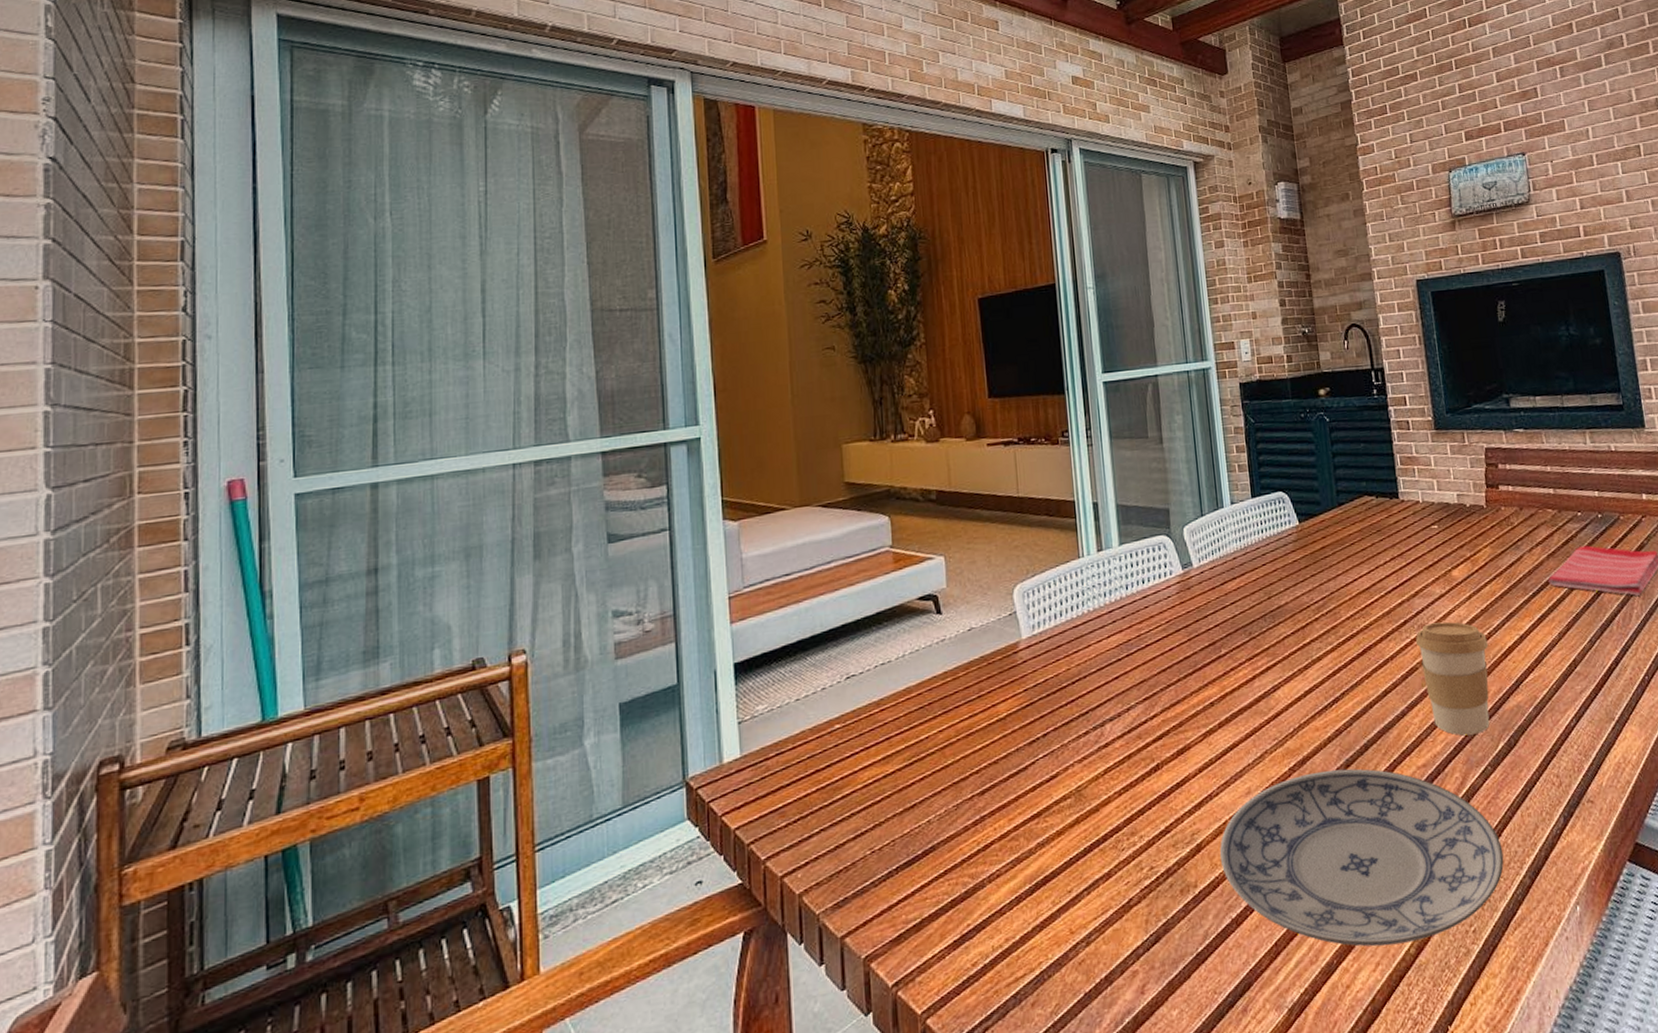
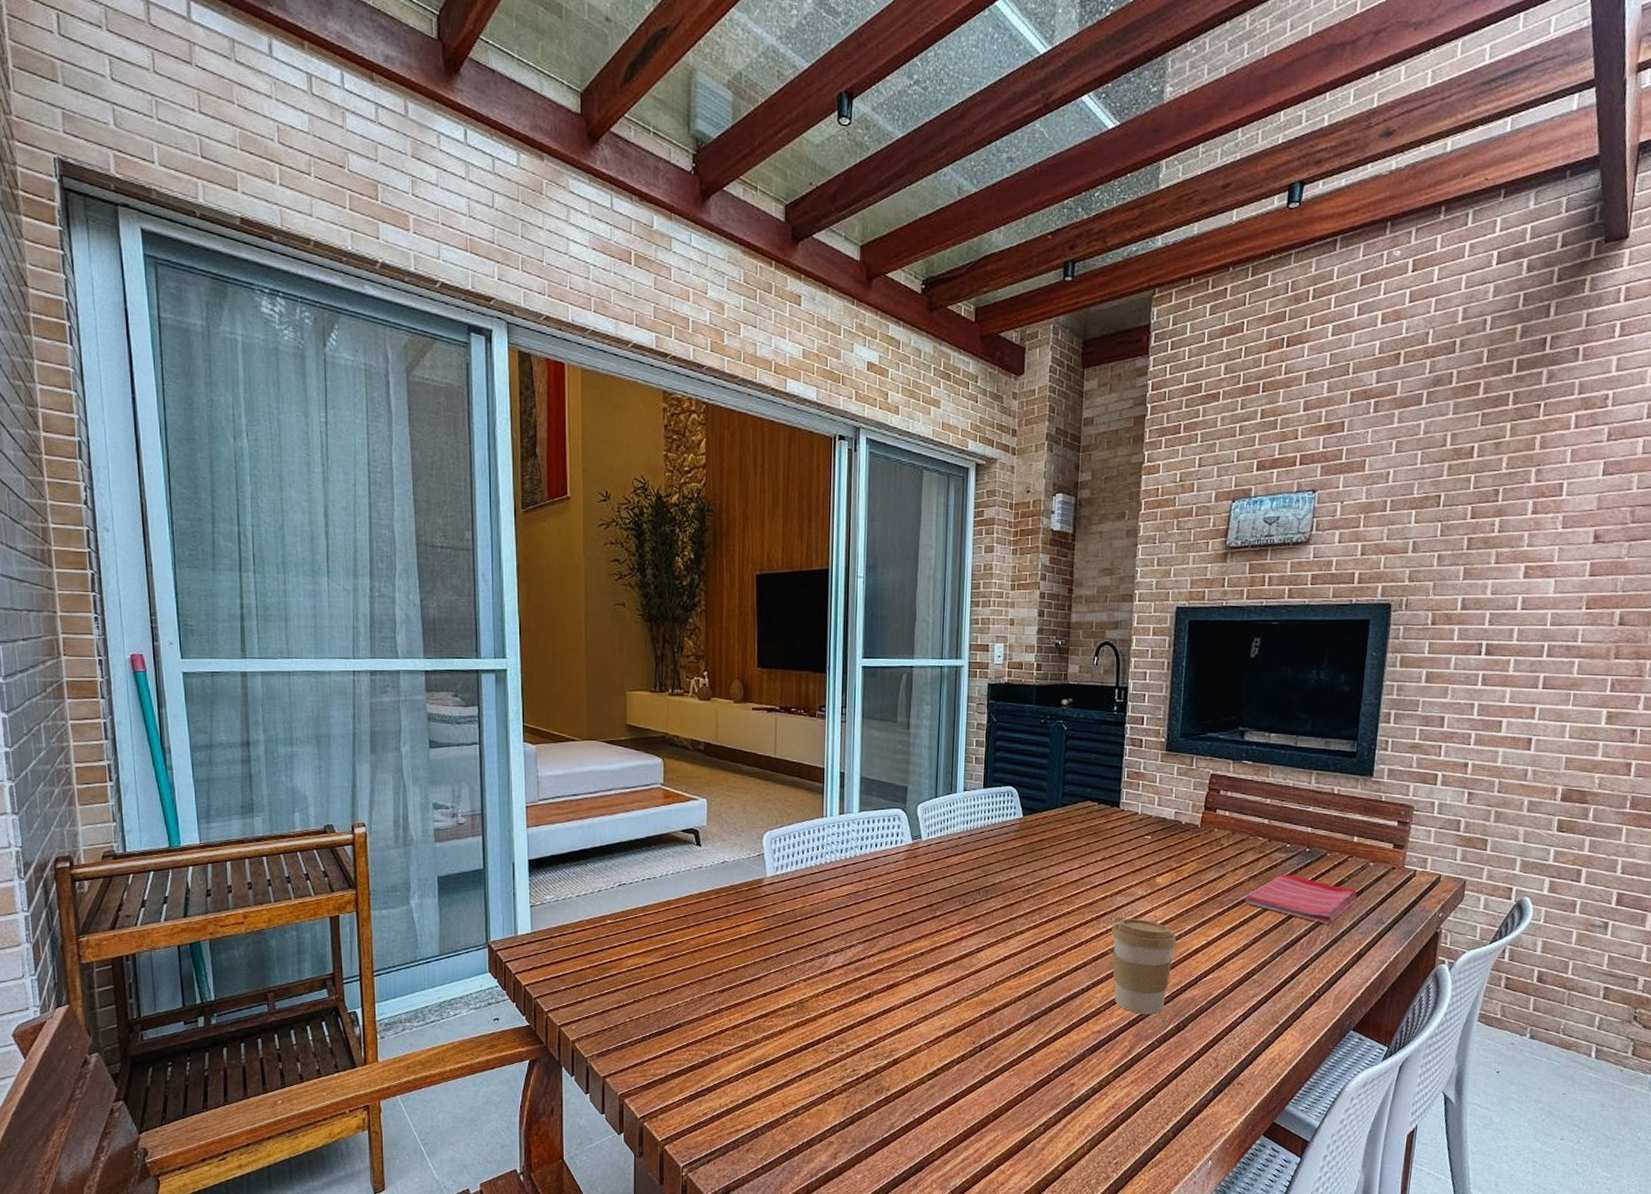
plate: present [1219,768,1504,947] -> none [911,1021,1154,1162]

